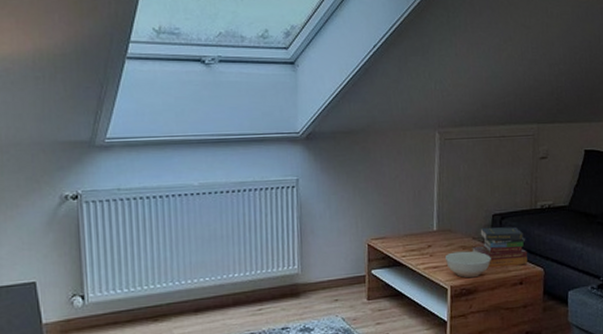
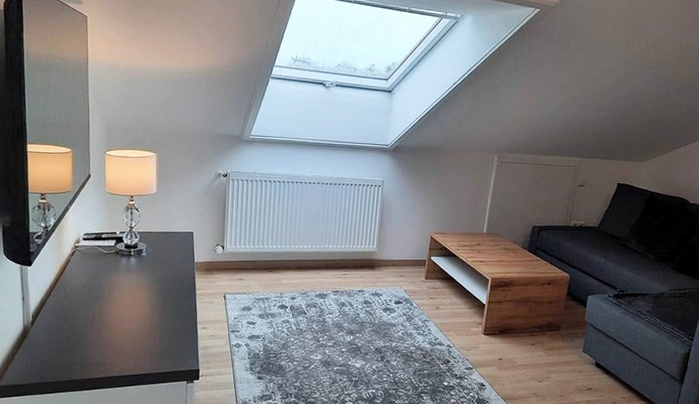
bowl: present [444,250,491,279] -> none [489,251,527,274]
books: present [471,226,528,267] -> none [511,235,558,270]

